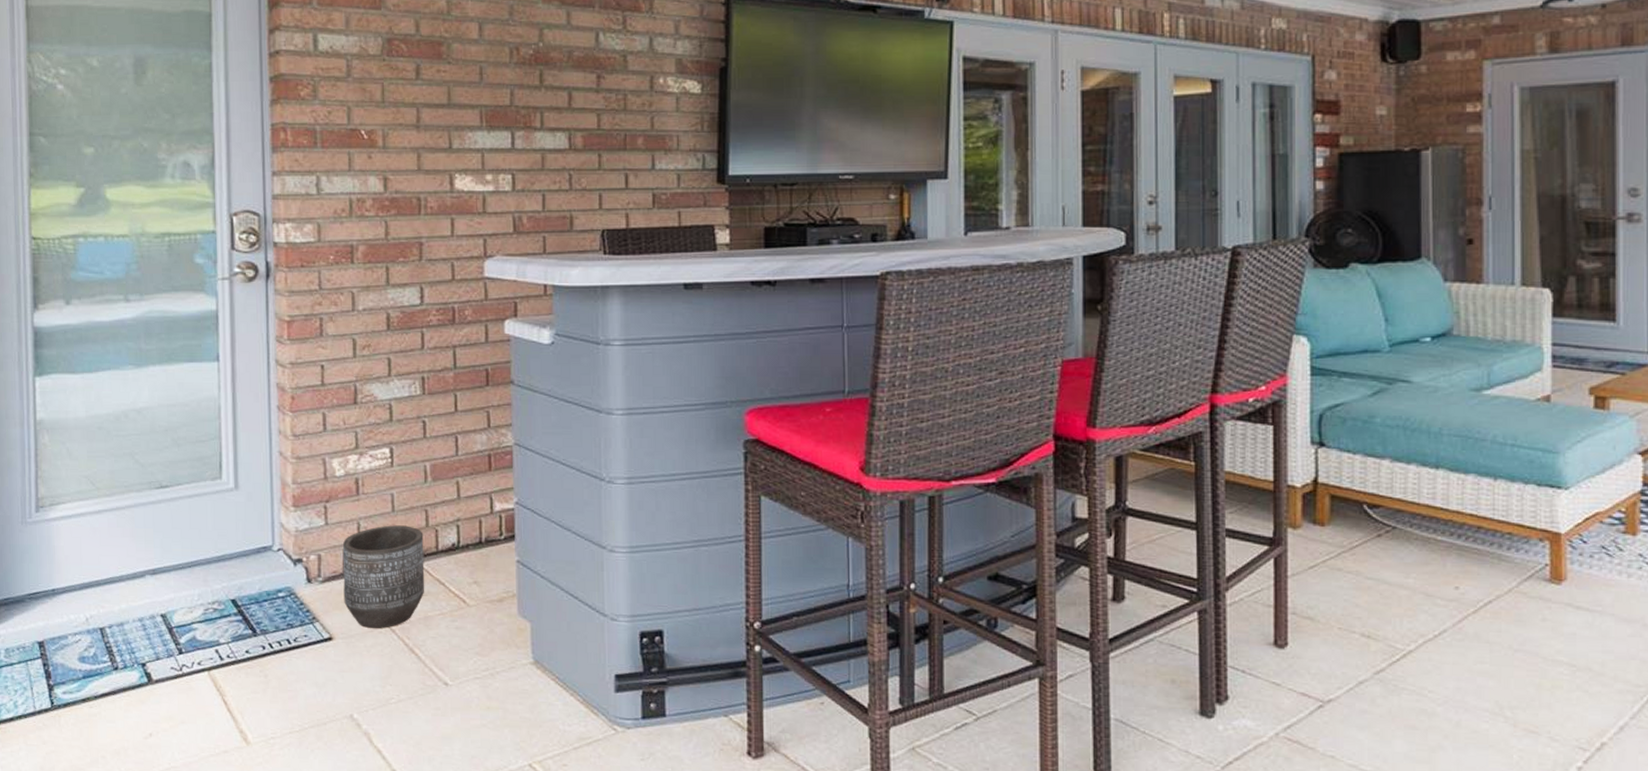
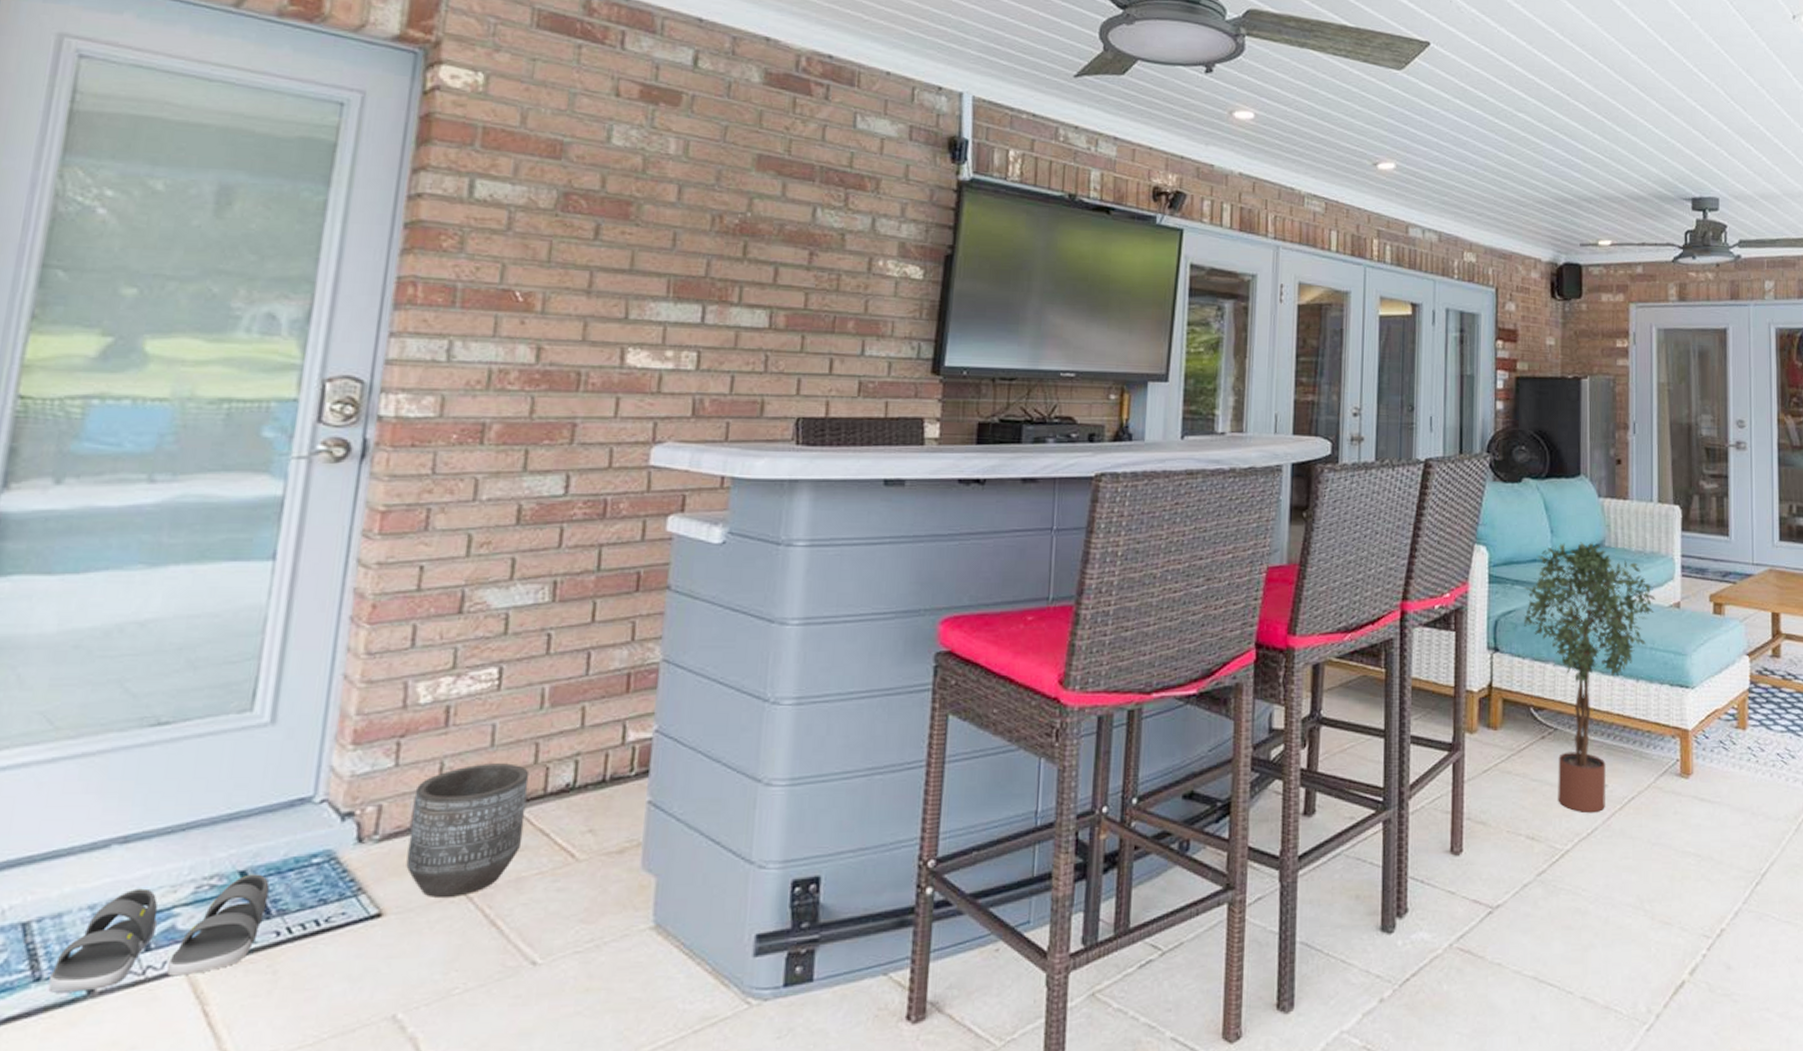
sandal: none [123,602,253,680] -> present [48,874,270,993]
potted tree: none [1353,330,1518,614] -> present [1523,542,1656,812]

